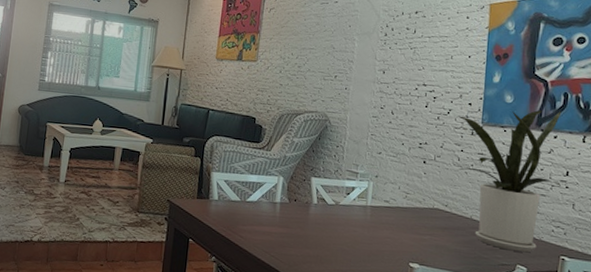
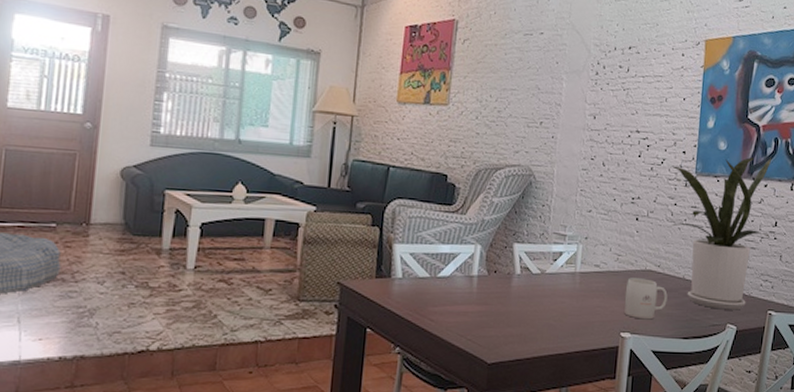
mug: none [412,214,455,254] -> present [623,278,668,320]

